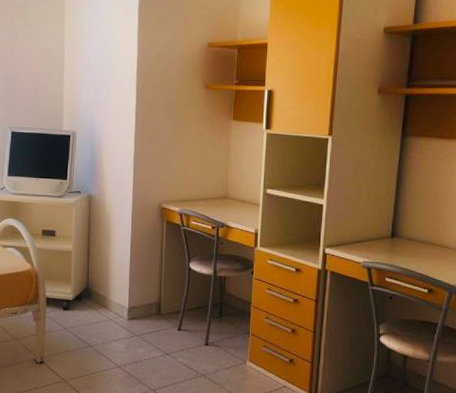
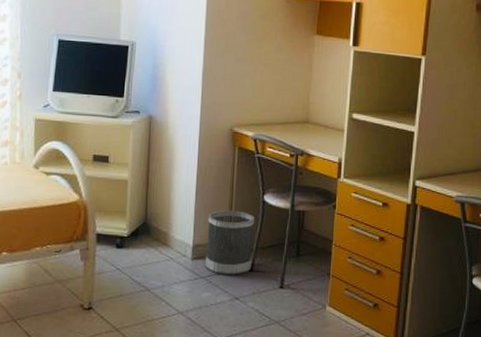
wastebasket: none [139,277,182,334] -> present [205,210,255,275]

